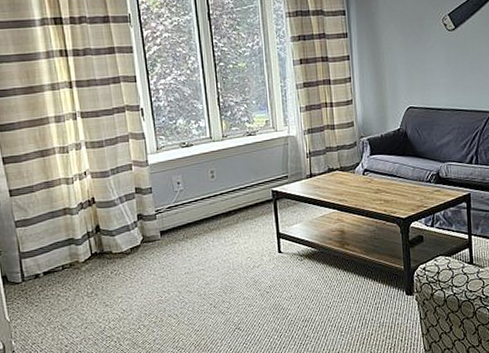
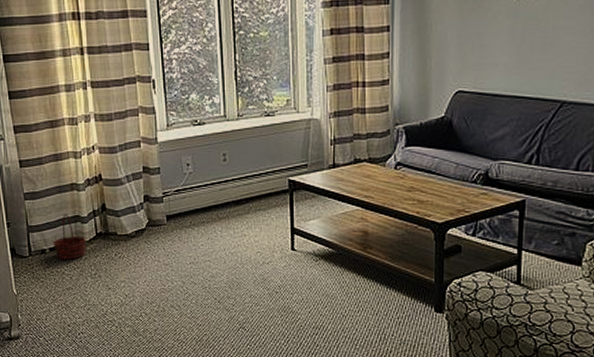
basket: none [47,238,81,282] -> present [53,214,86,260]

